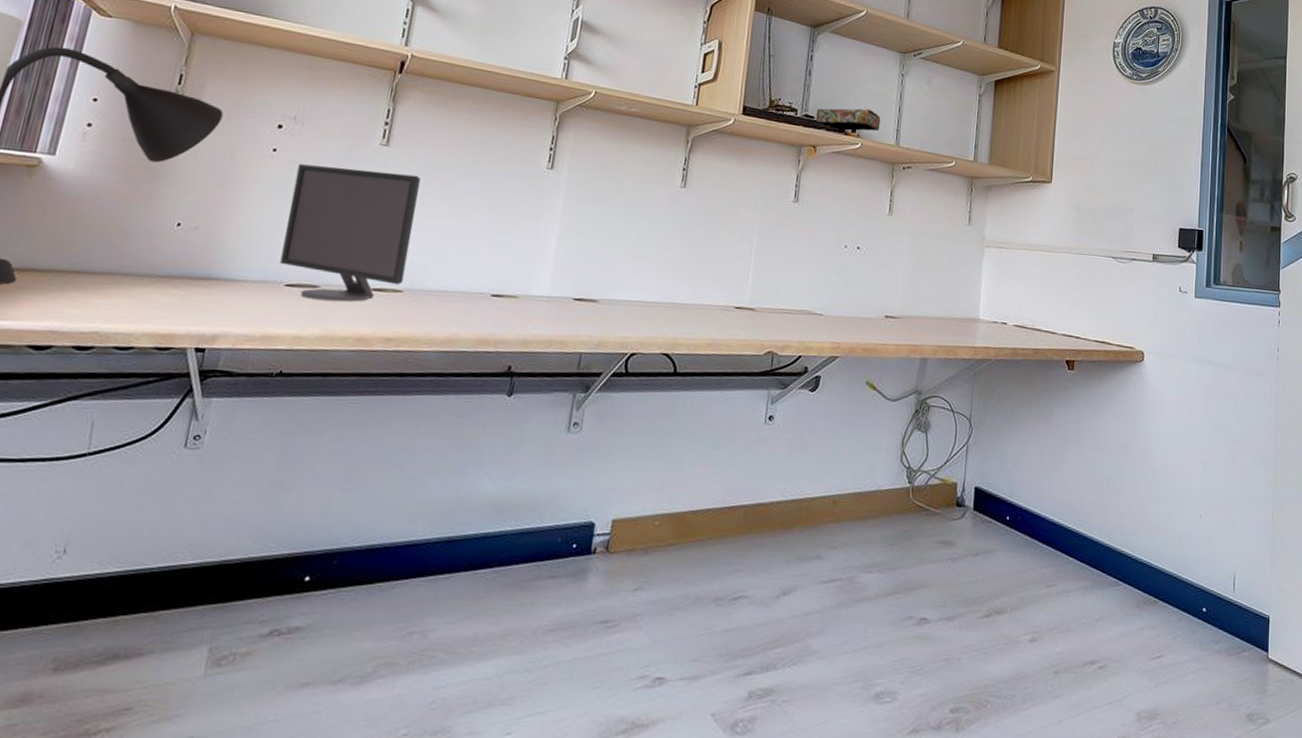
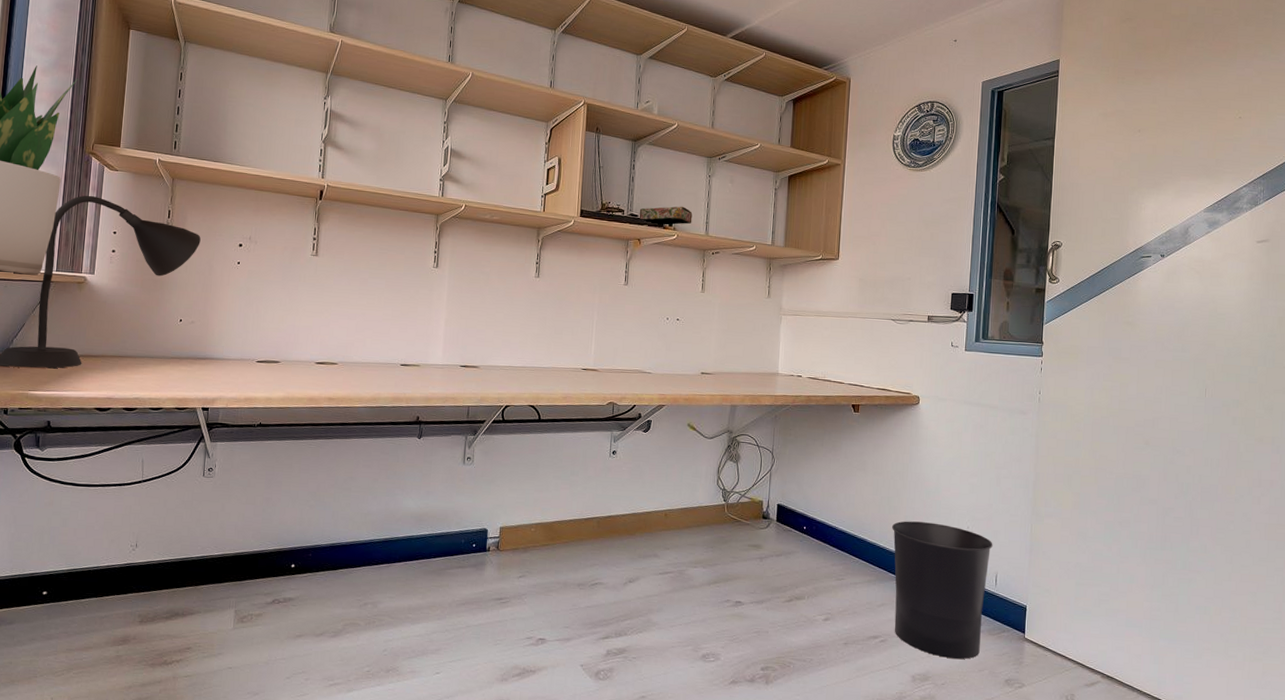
computer monitor: present [280,164,421,302] -> none [251,272,342,373]
waste bin: none [1113,508,1230,688] -> present [892,521,993,659]

